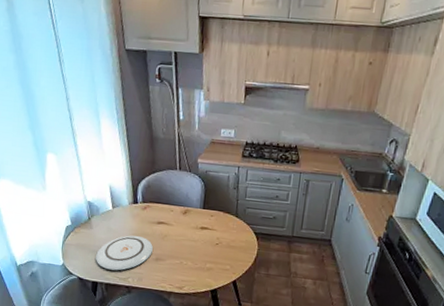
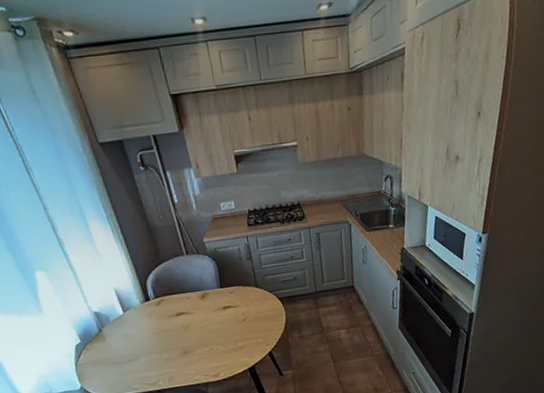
plate: present [96,235,153,271] -> none [116,334,178,379]

